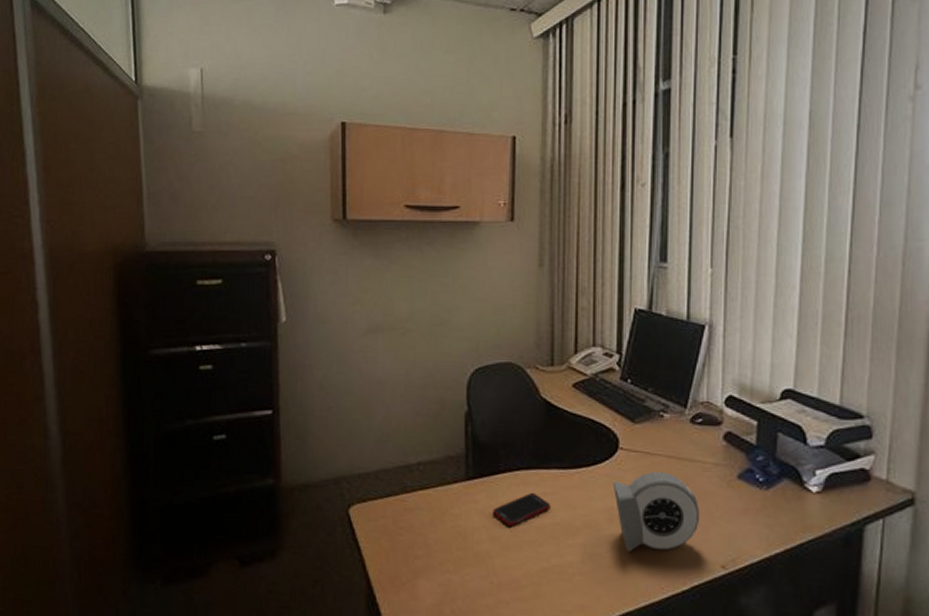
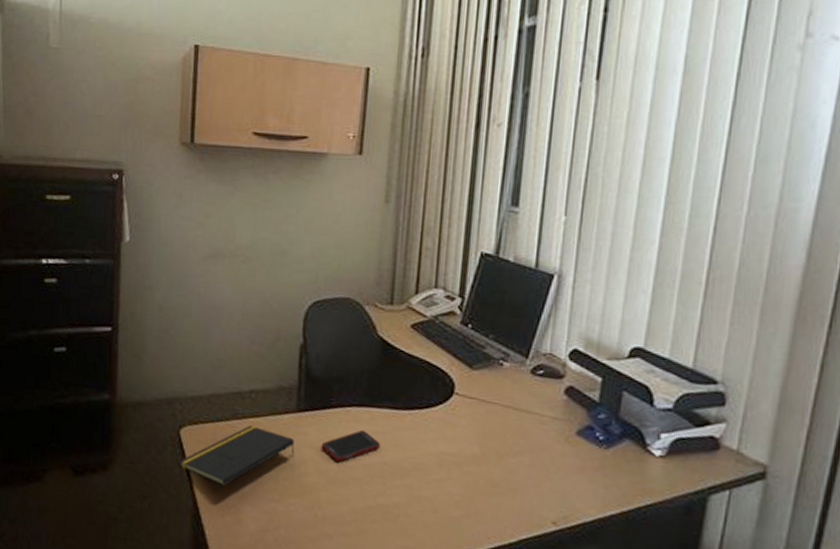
notepad: none [350,498,467,563] -> present [179,425,295,487]
alarm clock: present [612,471,700,553] -> none [445,420,534,501]

